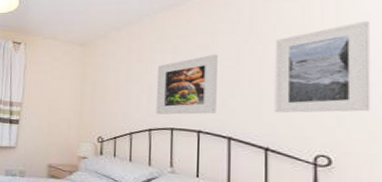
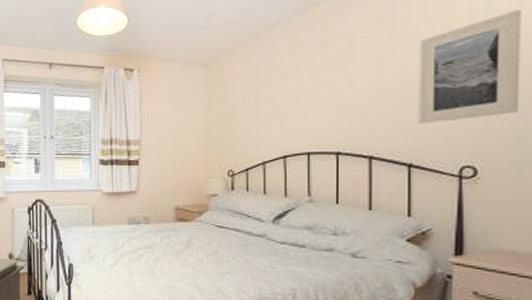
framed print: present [155,54,217,115] -> none [290,62,357,139]

